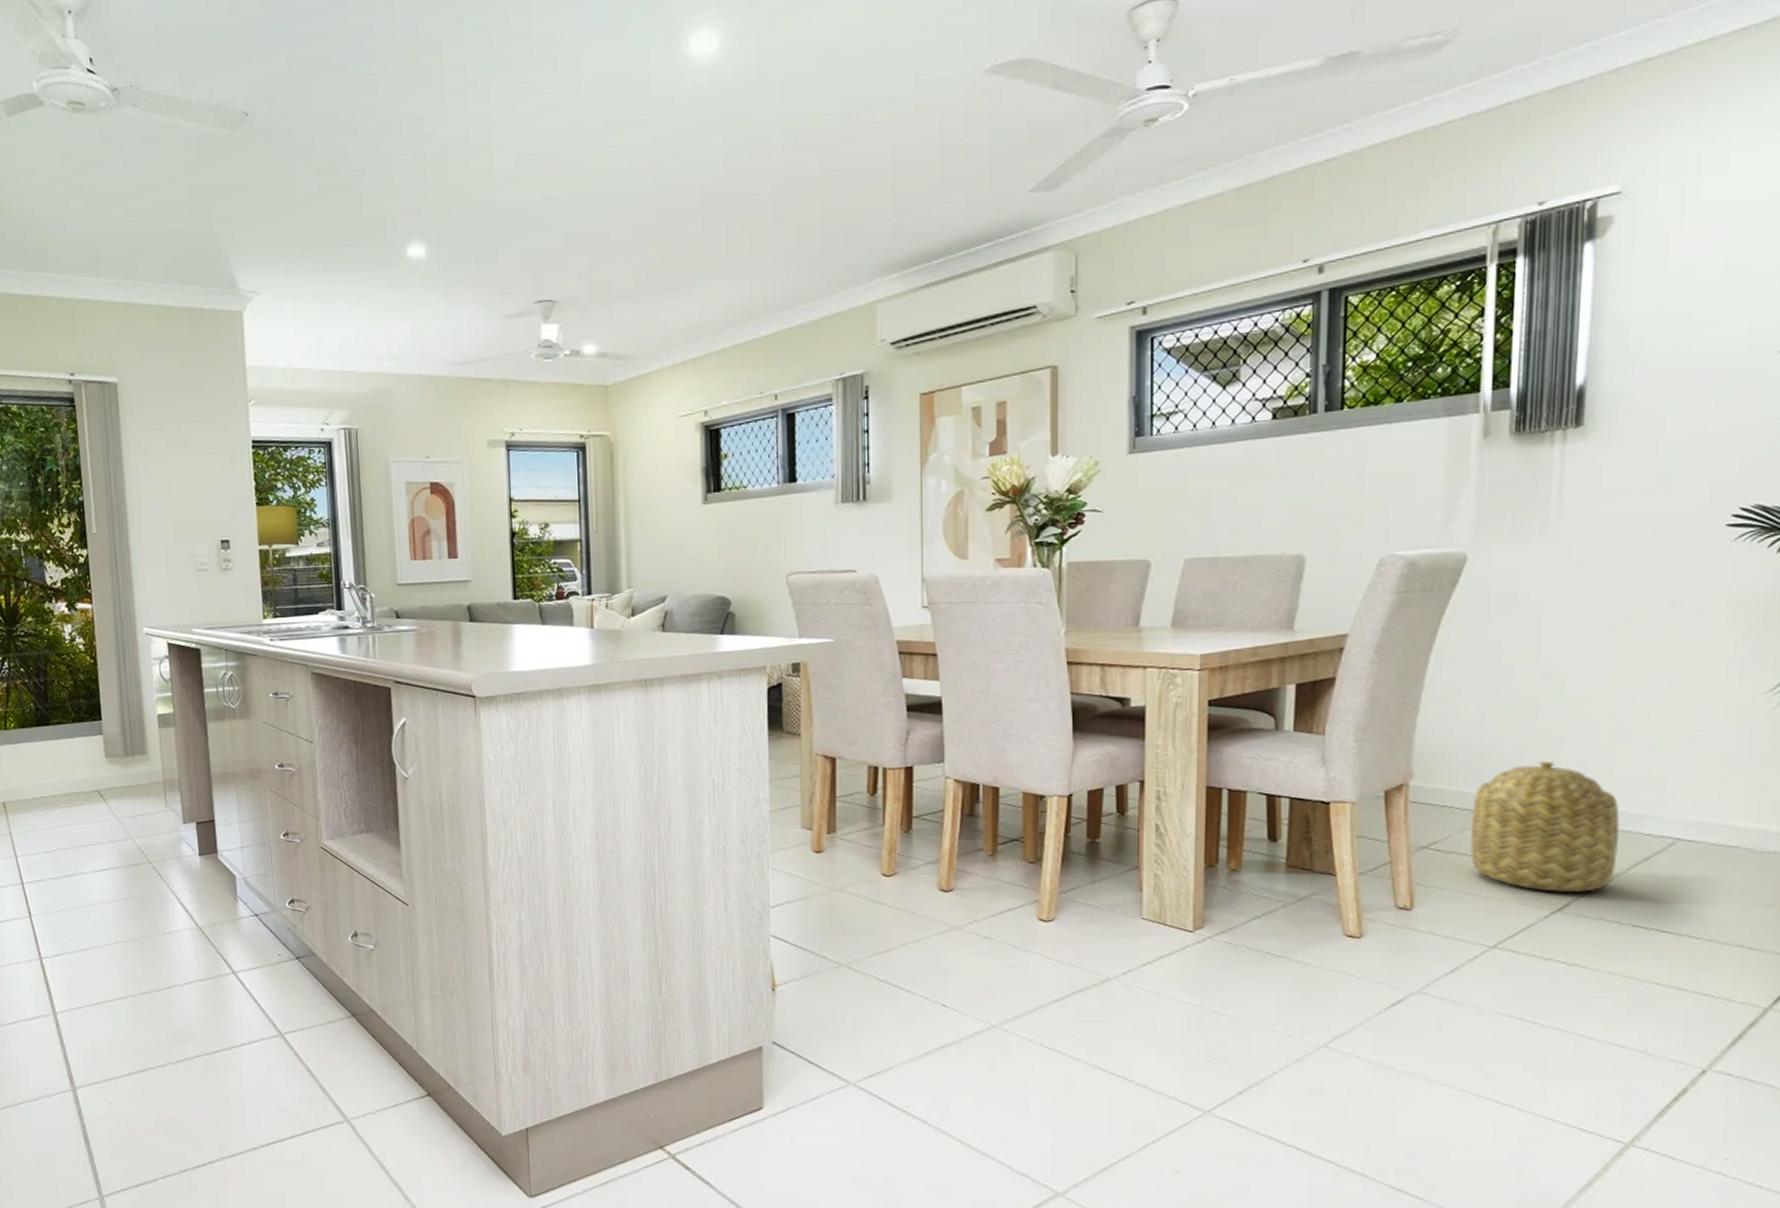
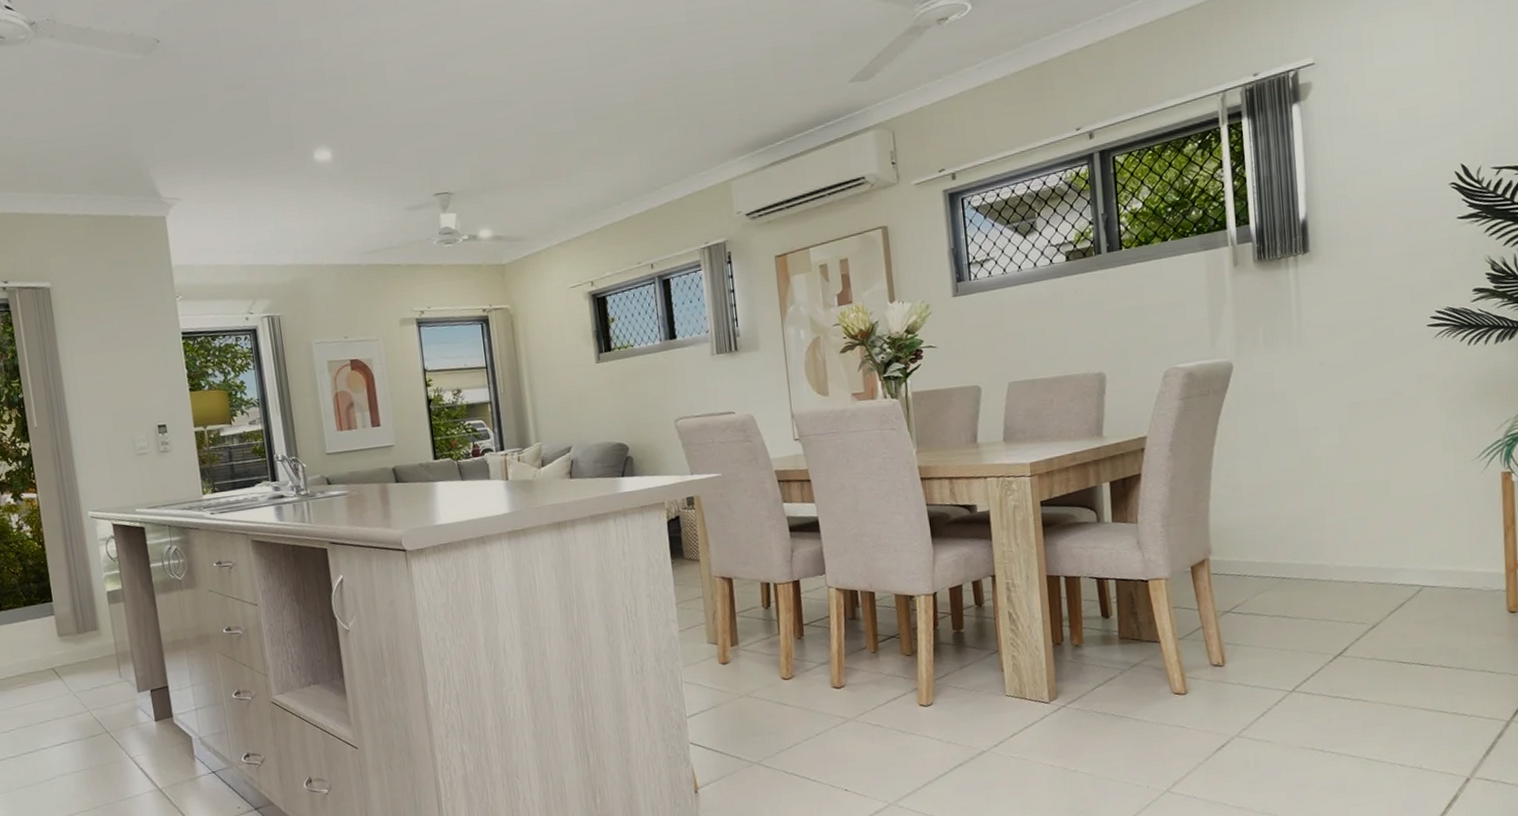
basket: present [1470,760,1621,892] -> none [1261,529,1379,640]

